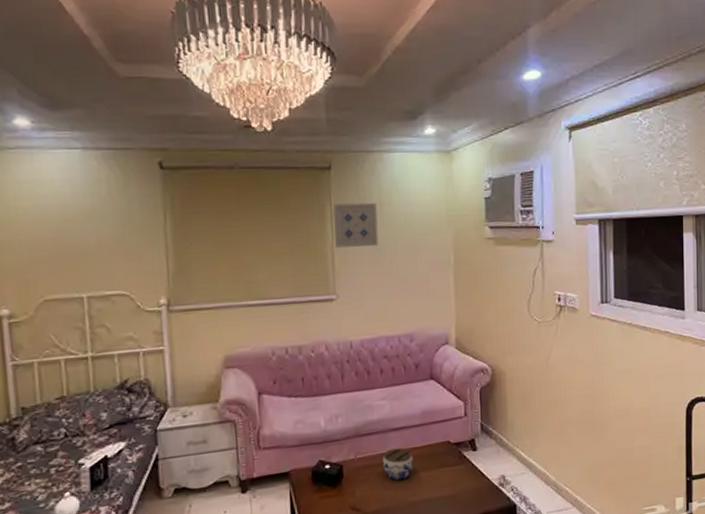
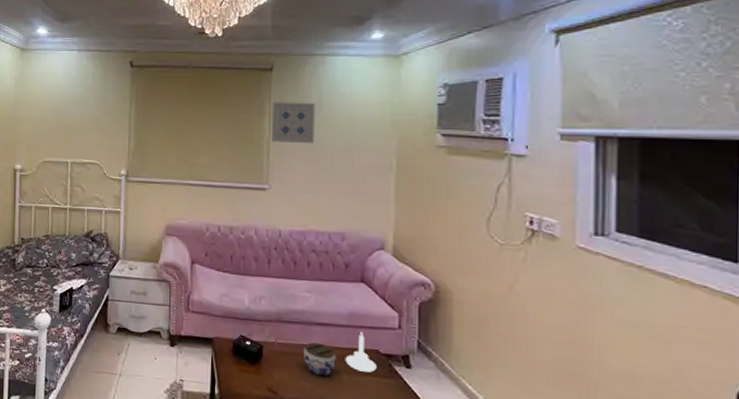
candle holder: none [421,427,449,466] -> present [345,331,377,373]

